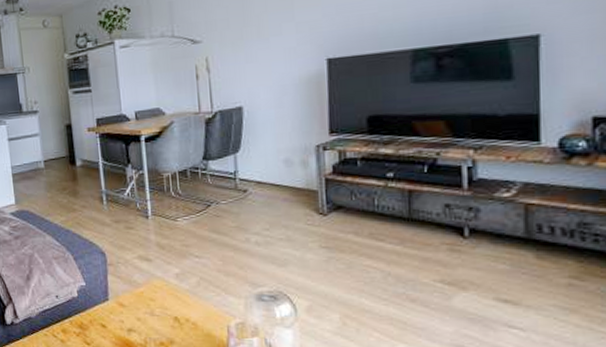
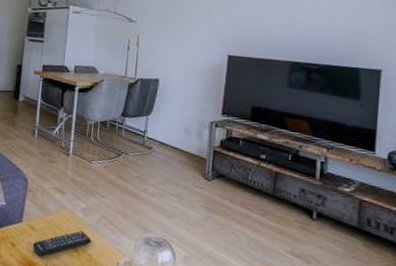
remote control: none [125,299,193,334] -> present [32,231,92,257]

